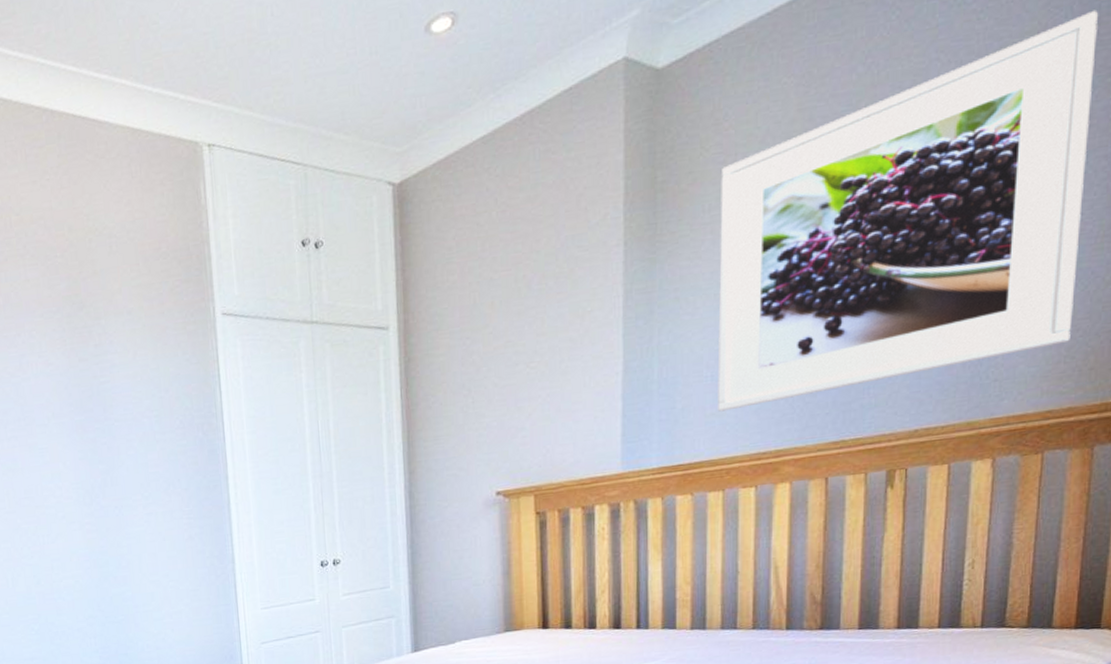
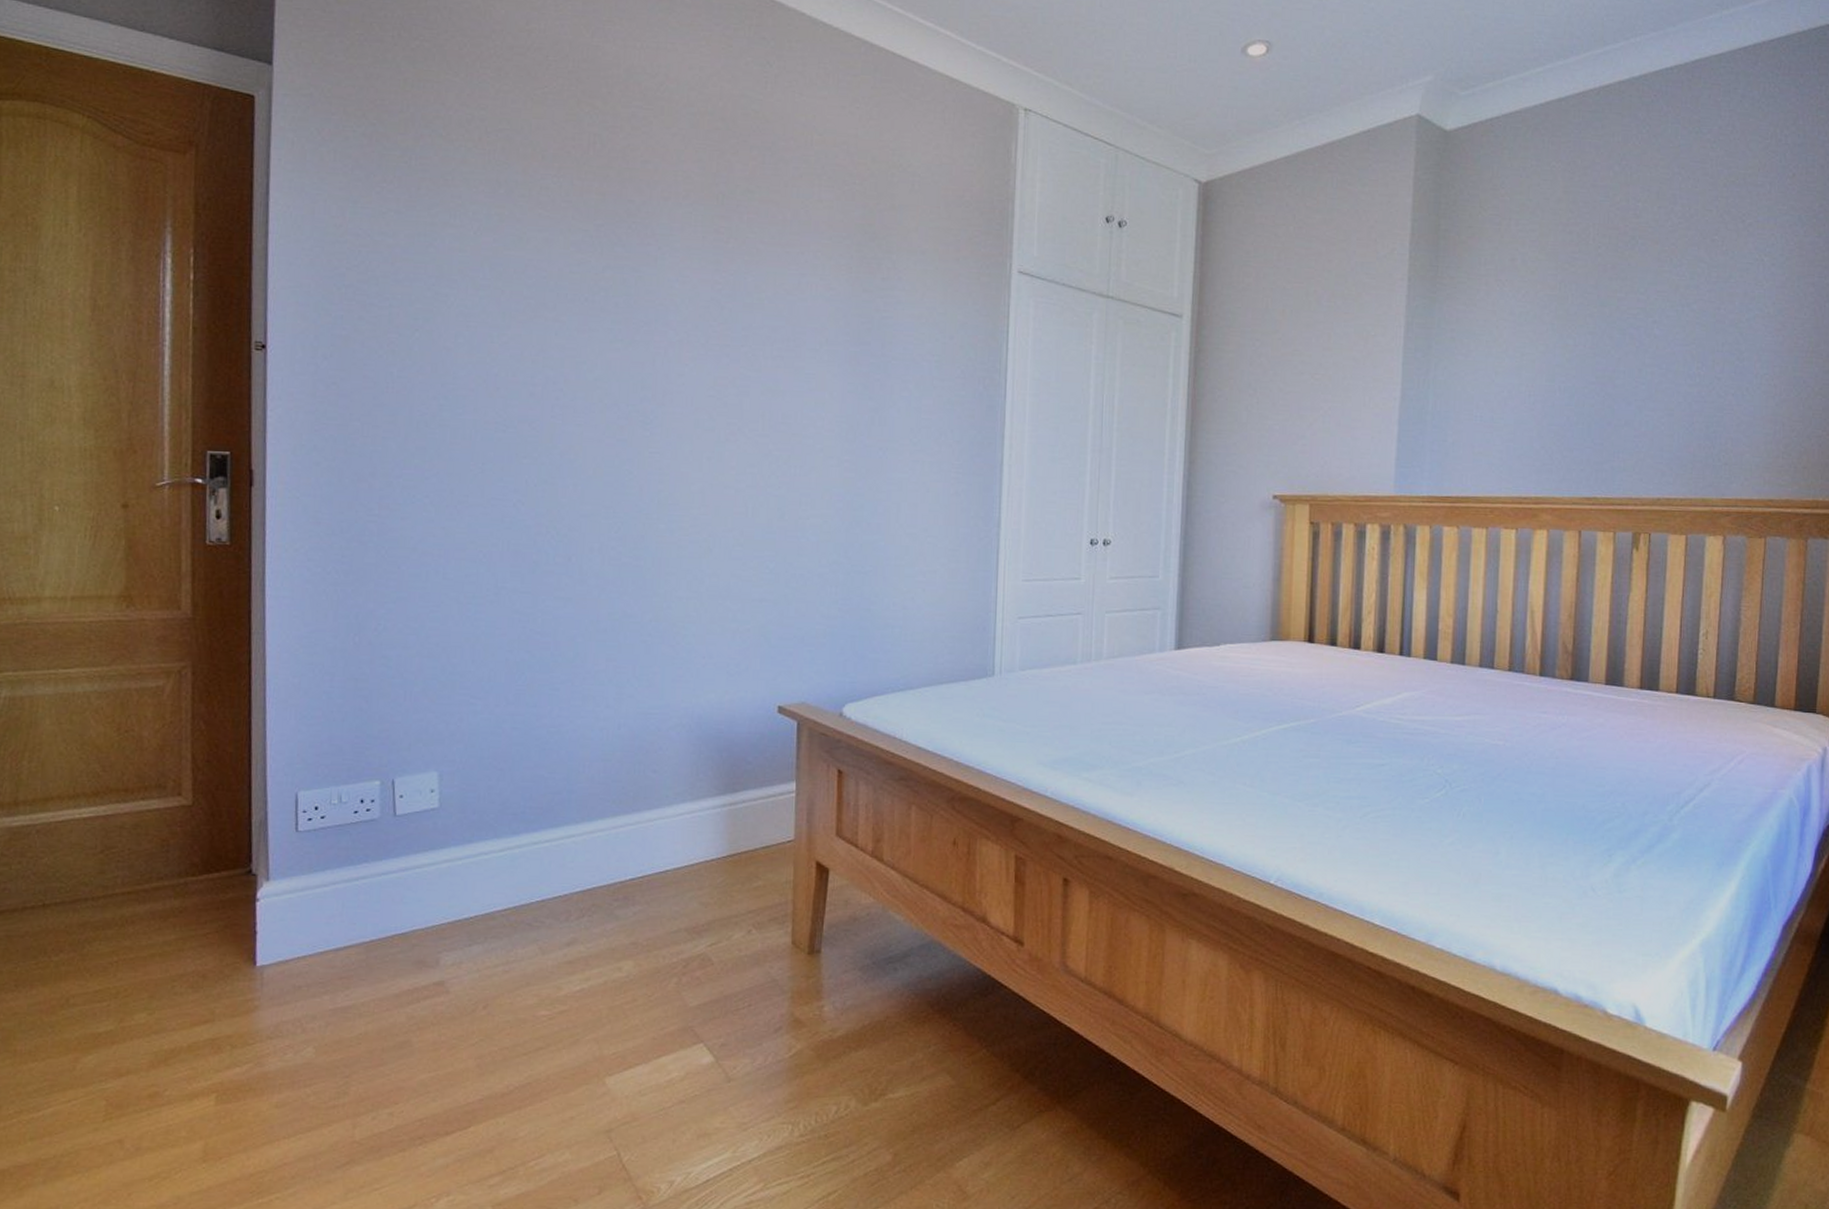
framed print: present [717,9,1098,412] -> none [1485,160,1805,452]

